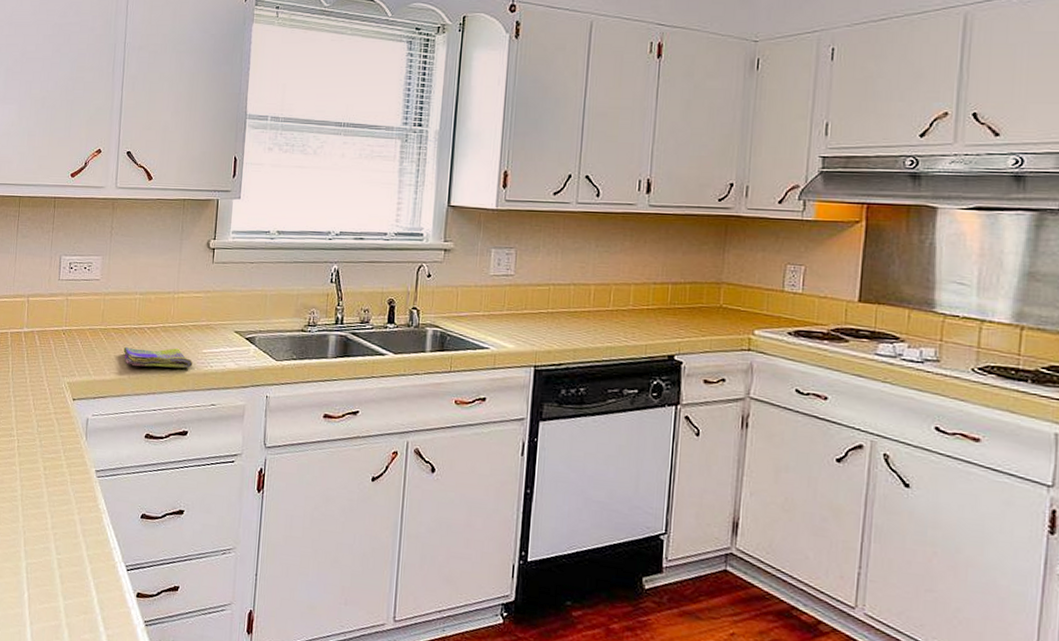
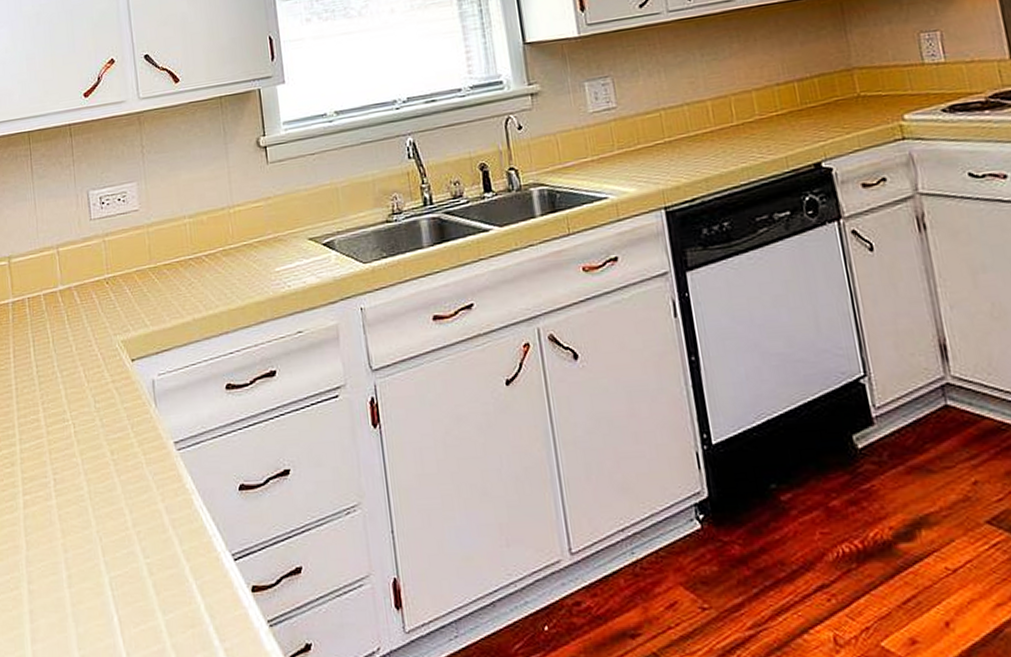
dish towel: present [123,346,192,369] -> none [181,272,266,306]

